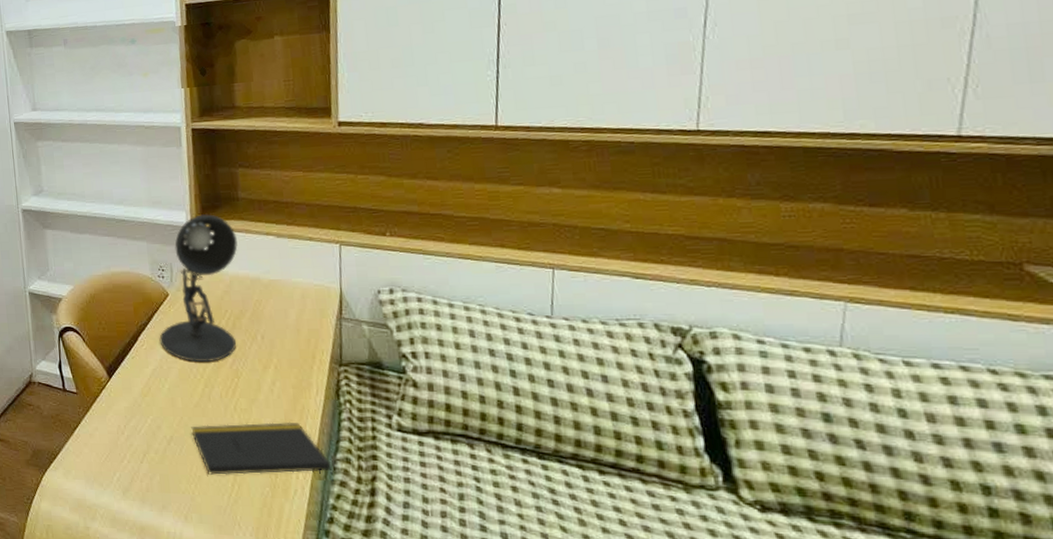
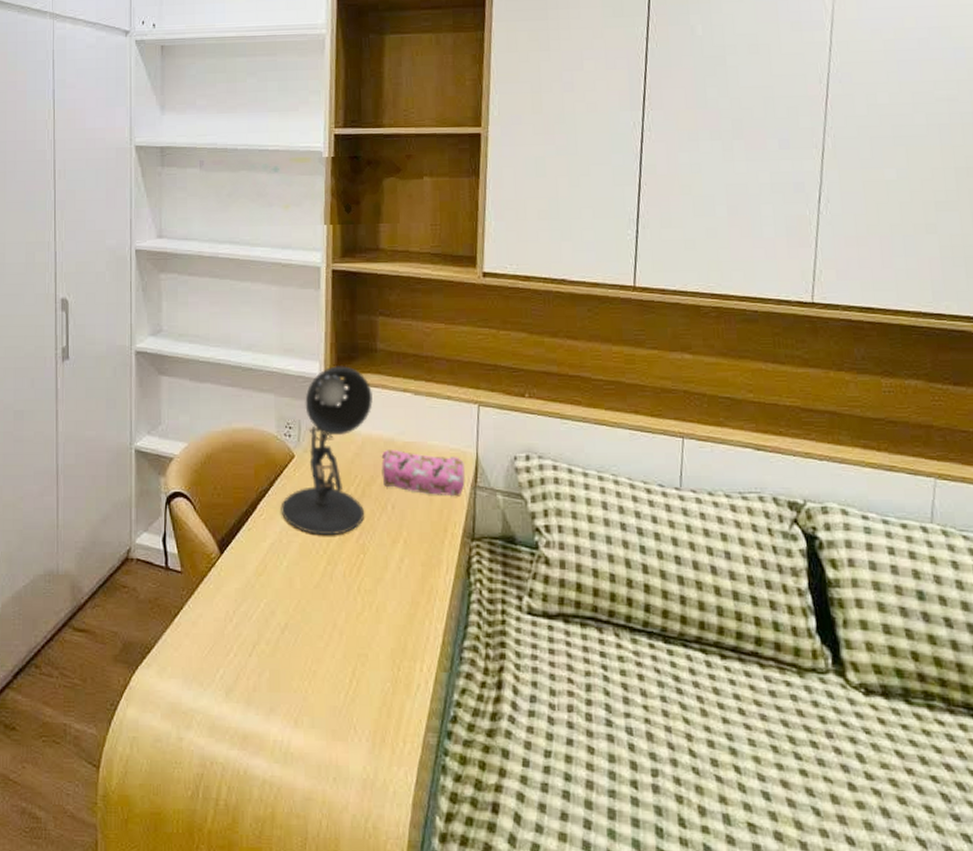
notepad: present [191,421,334,485] -> none [309,604,459,677]
pencil case: none [249,287,330,327] -> present [381,450,465,497]

